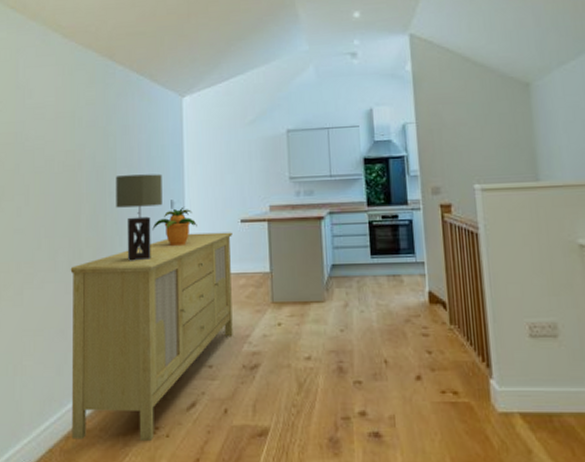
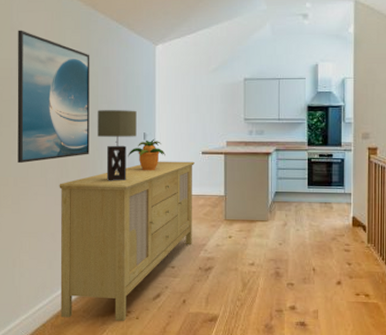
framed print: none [21,88,107,245] -> present [17,30,90,164]

